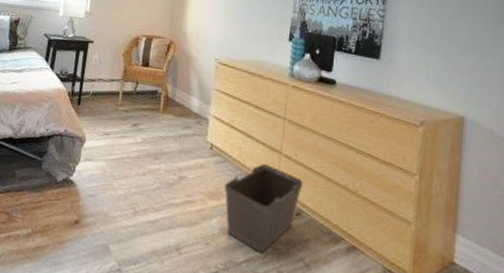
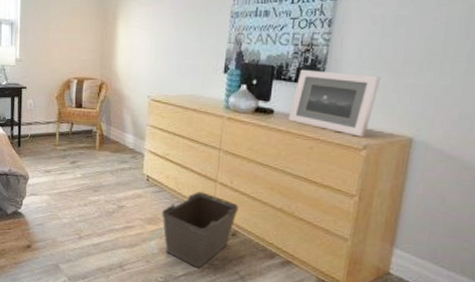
picture frame: none [349,42,432,113] -> present [287,69,381,137]

